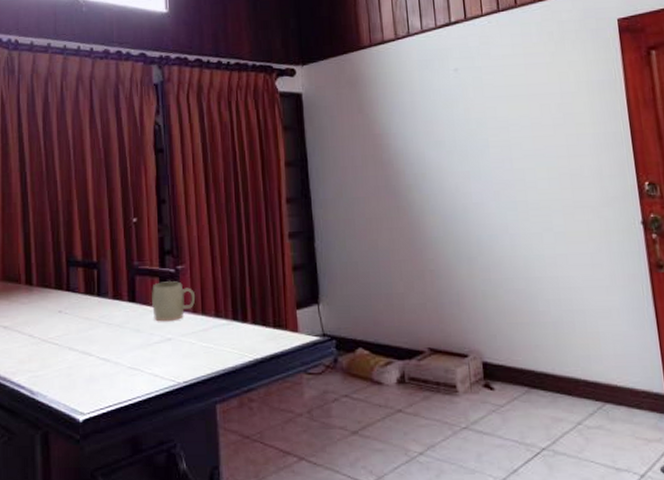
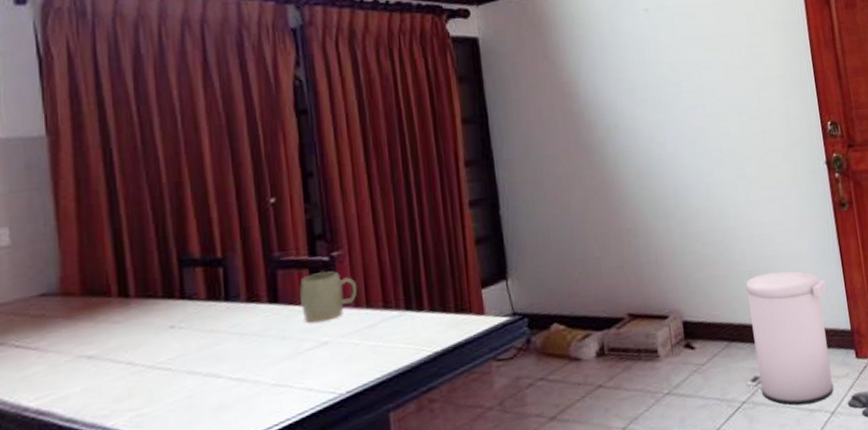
pedal bin: none [546,326,645,462] -> present [745,270,834,406]

